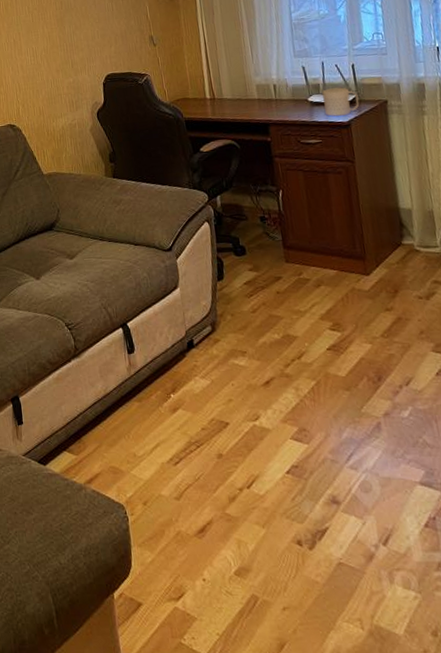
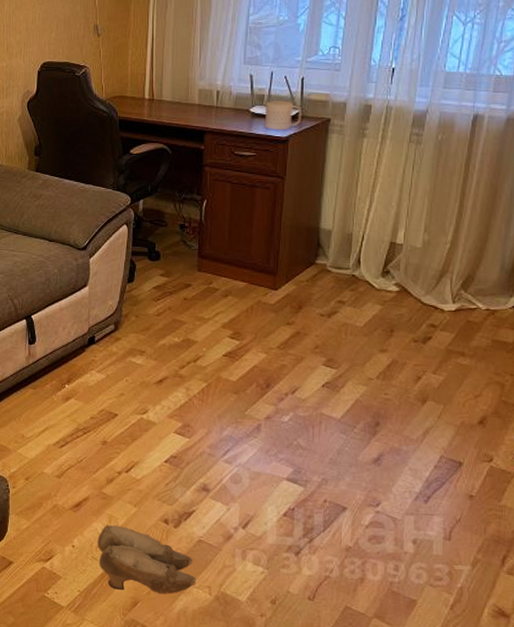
slippers: none [228,551,345,631] -> present [97,524,197,594]

